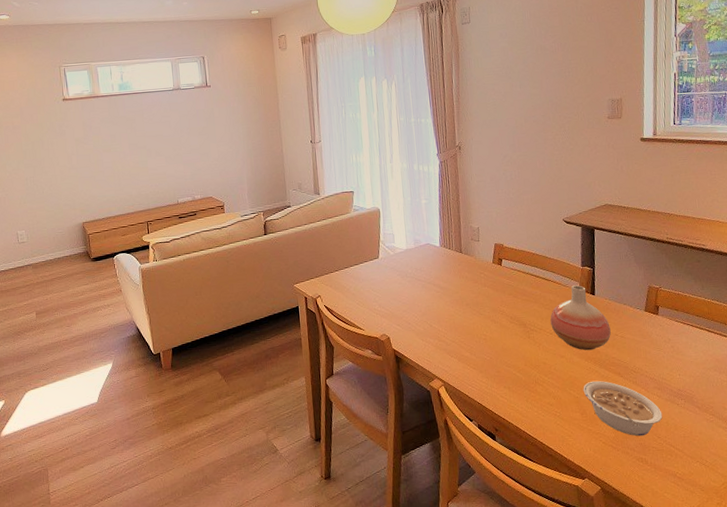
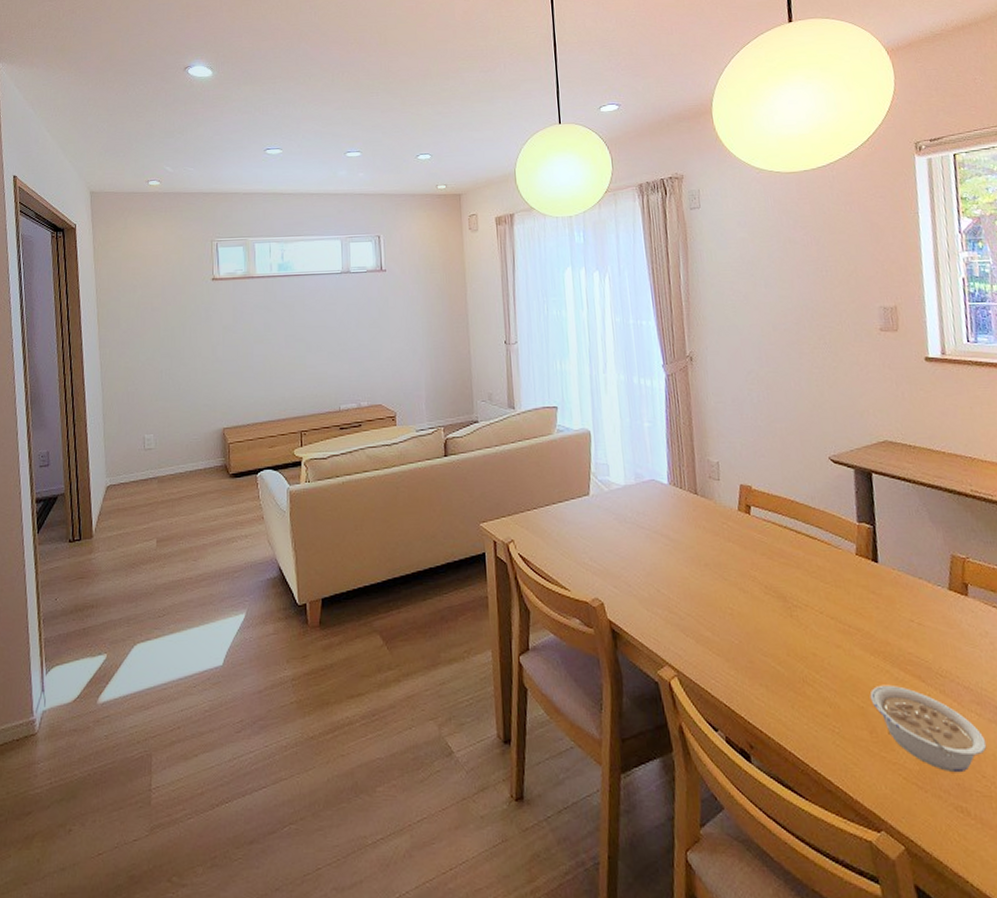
vase: present [550,285,611,351] -> none [819,548,904,641]

